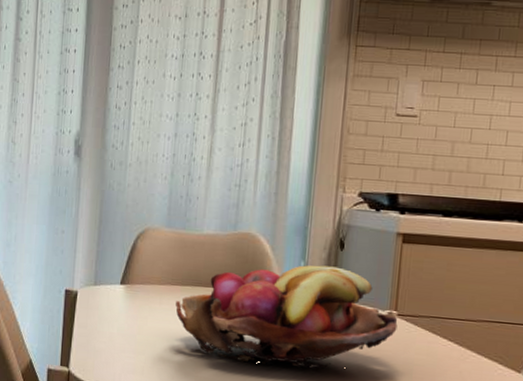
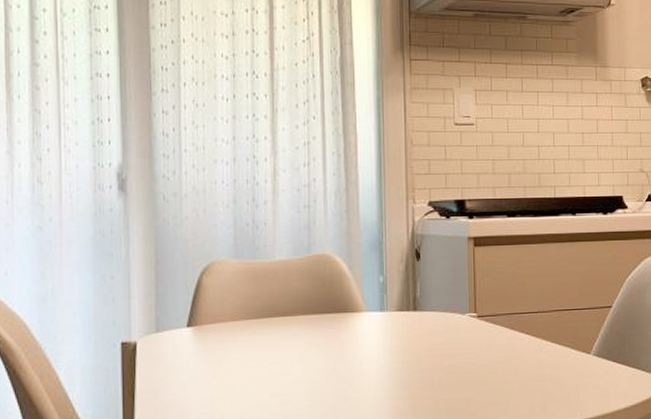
fruit basket: present [176,265,398,370] -> none [253,277,479,389]

